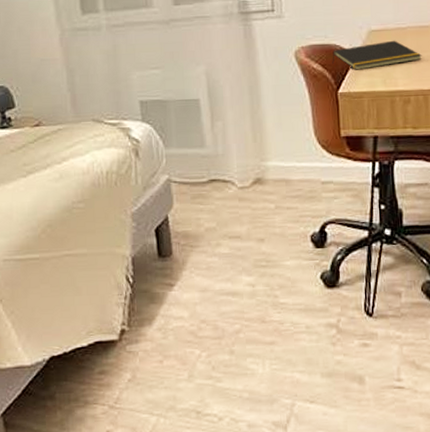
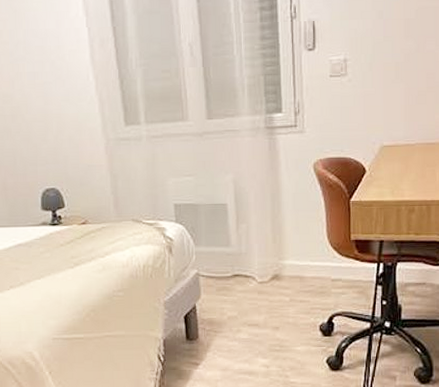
notepad: present [332,40,422,70] -> none [346,155,428,182]

